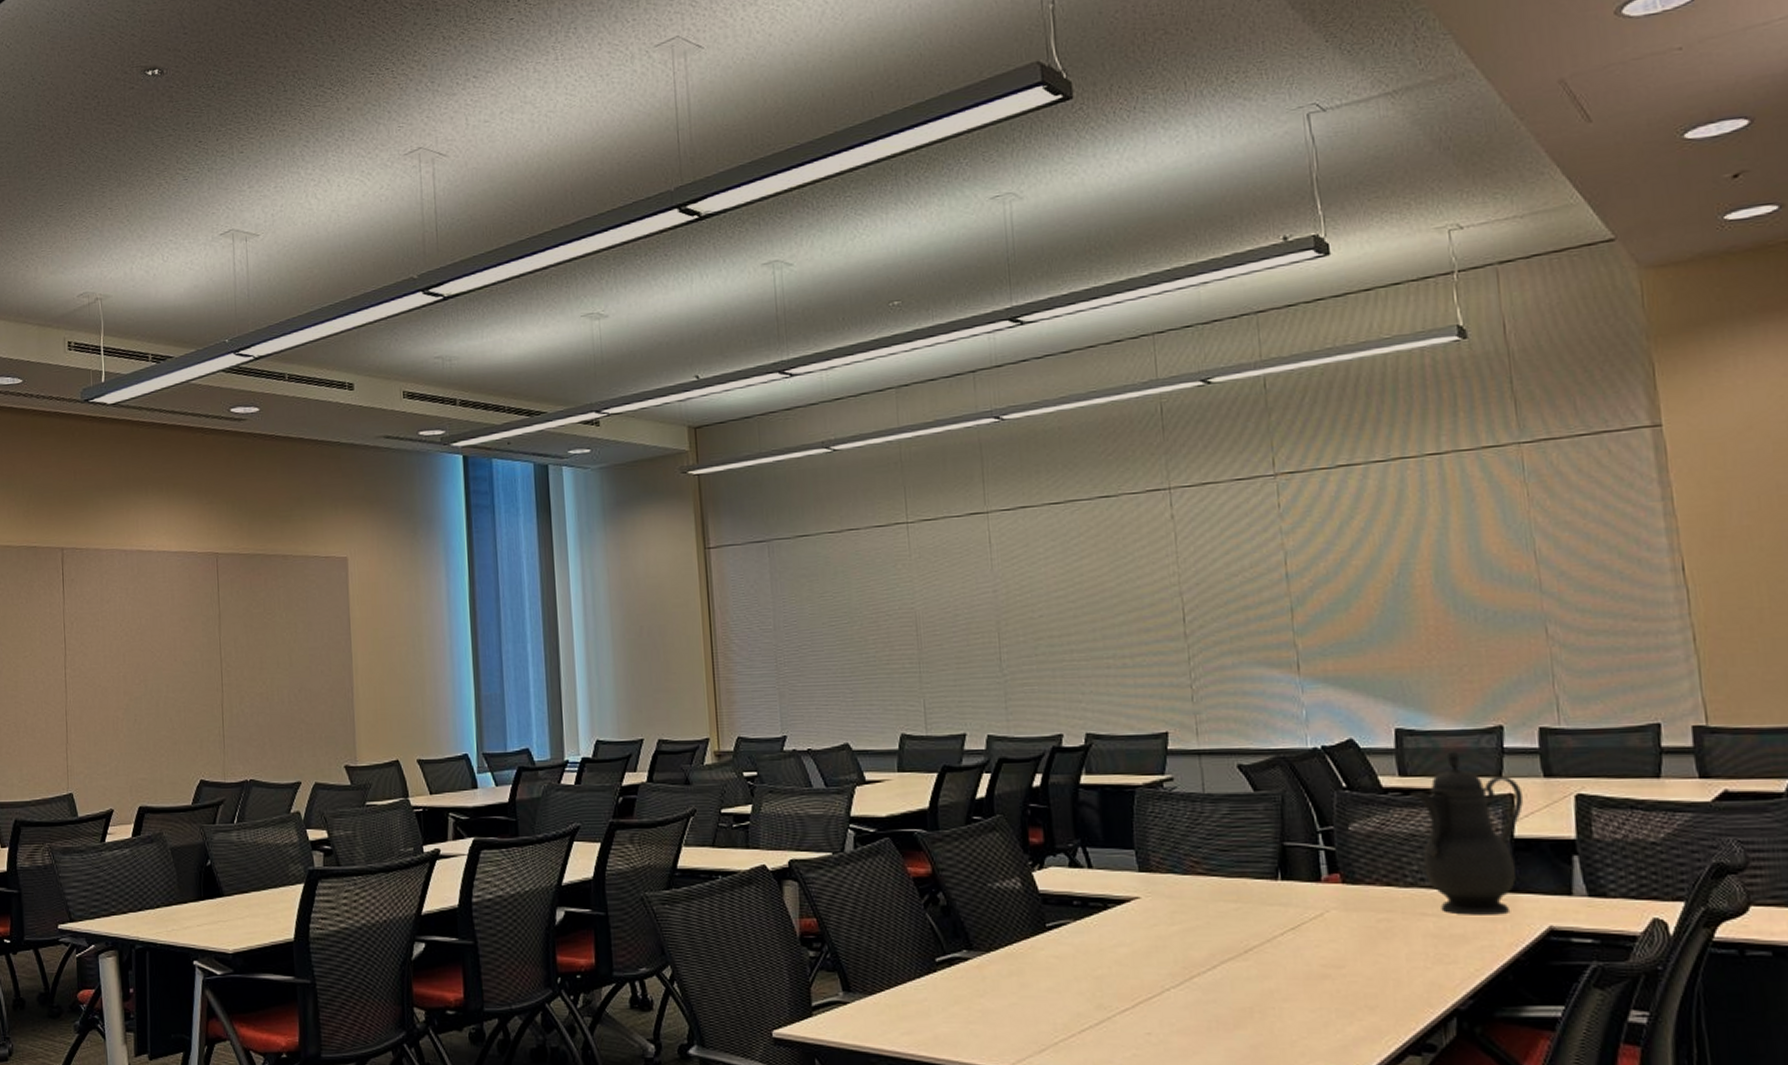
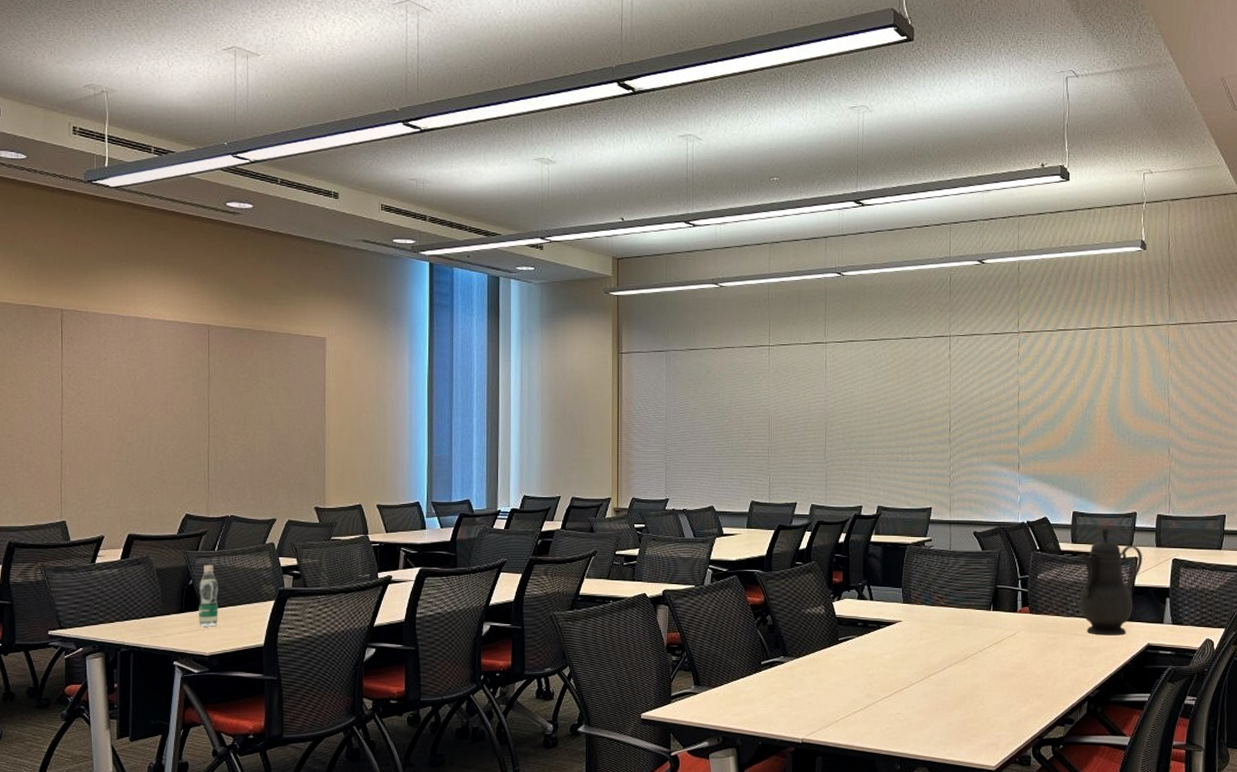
bottle: none [217,841,242,918] -> present [198,565,219,627]

